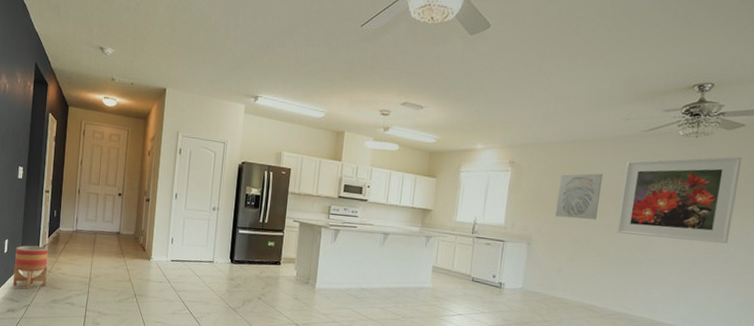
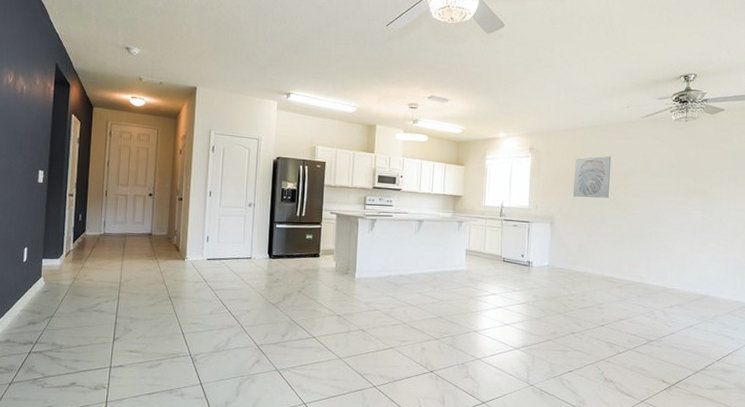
planter: present [12,245,49,289] -> none [33,252,74,299]
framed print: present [616,156,743,244] -> none [627,137,725,214]

